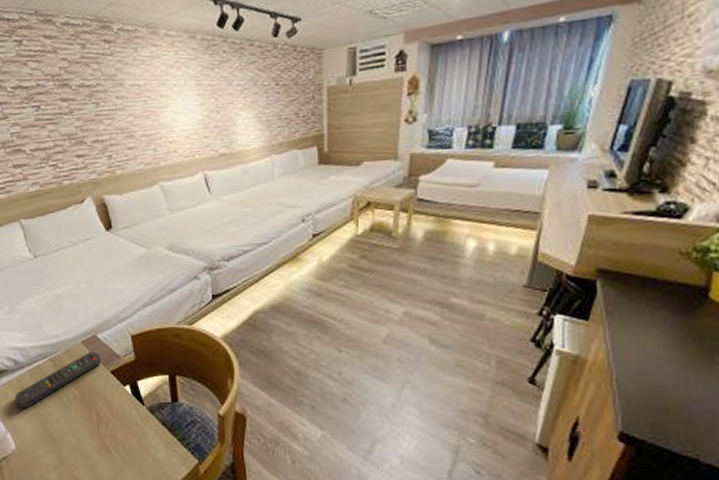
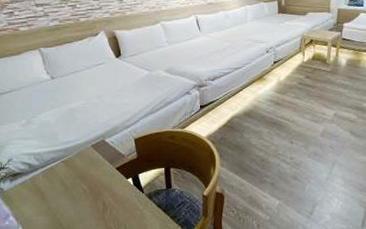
remote control: present [15,351,102,409] -> none [28,152,109,205]

